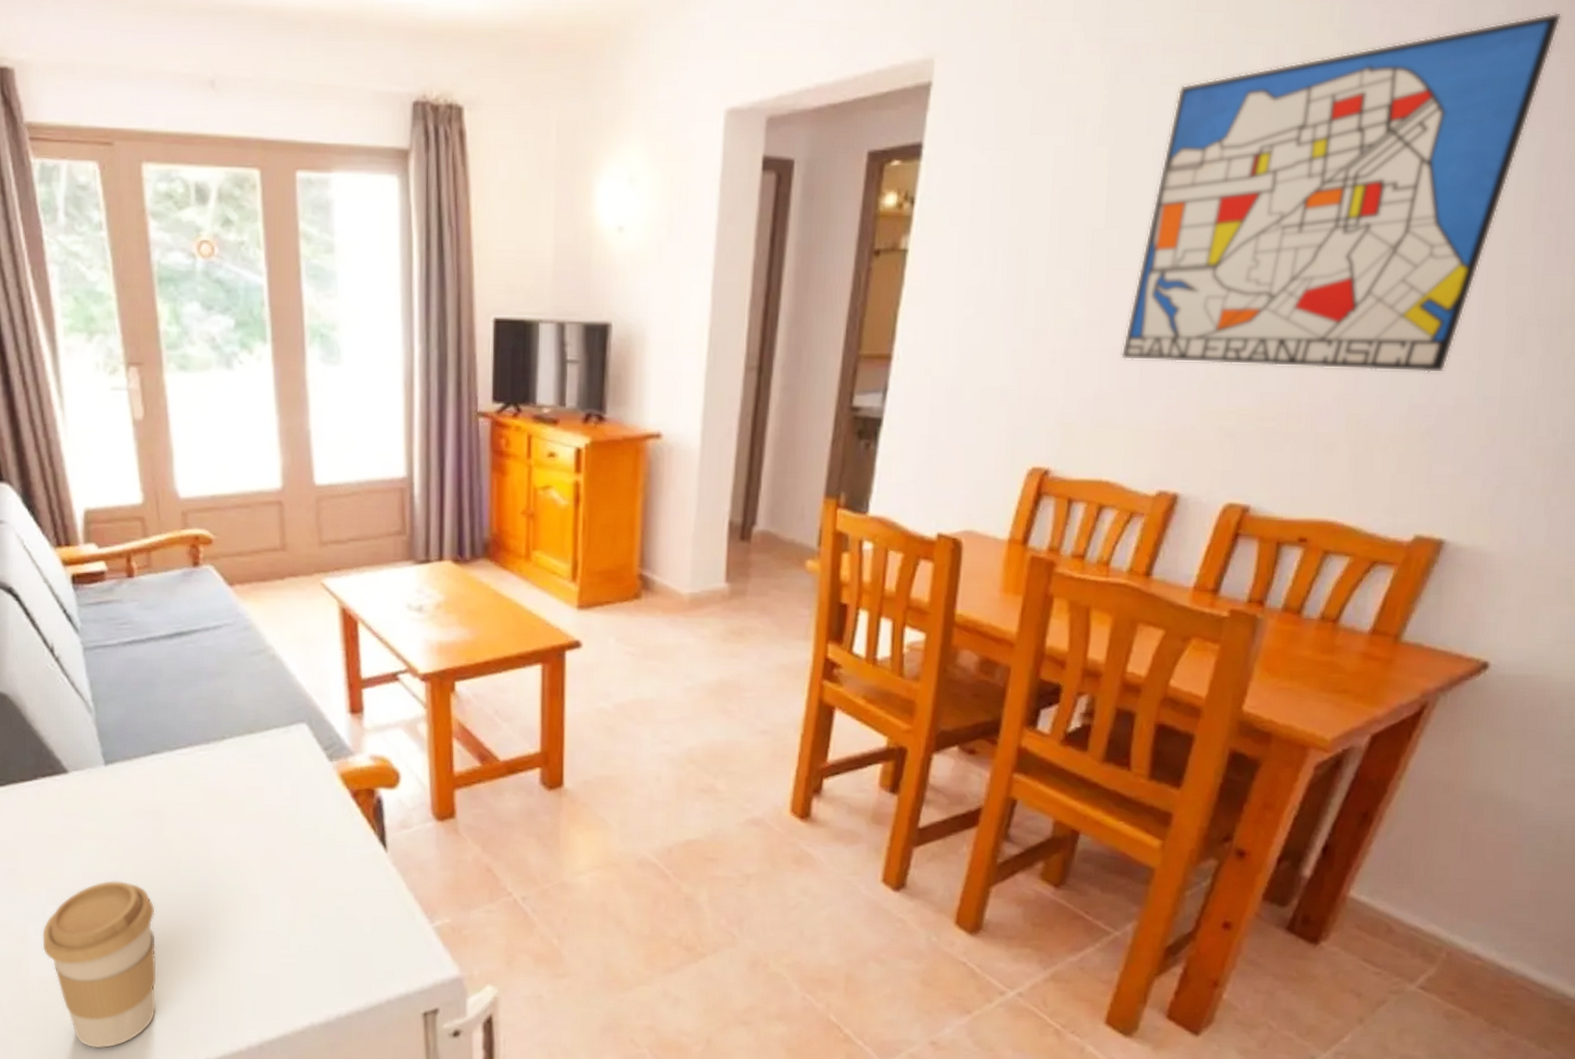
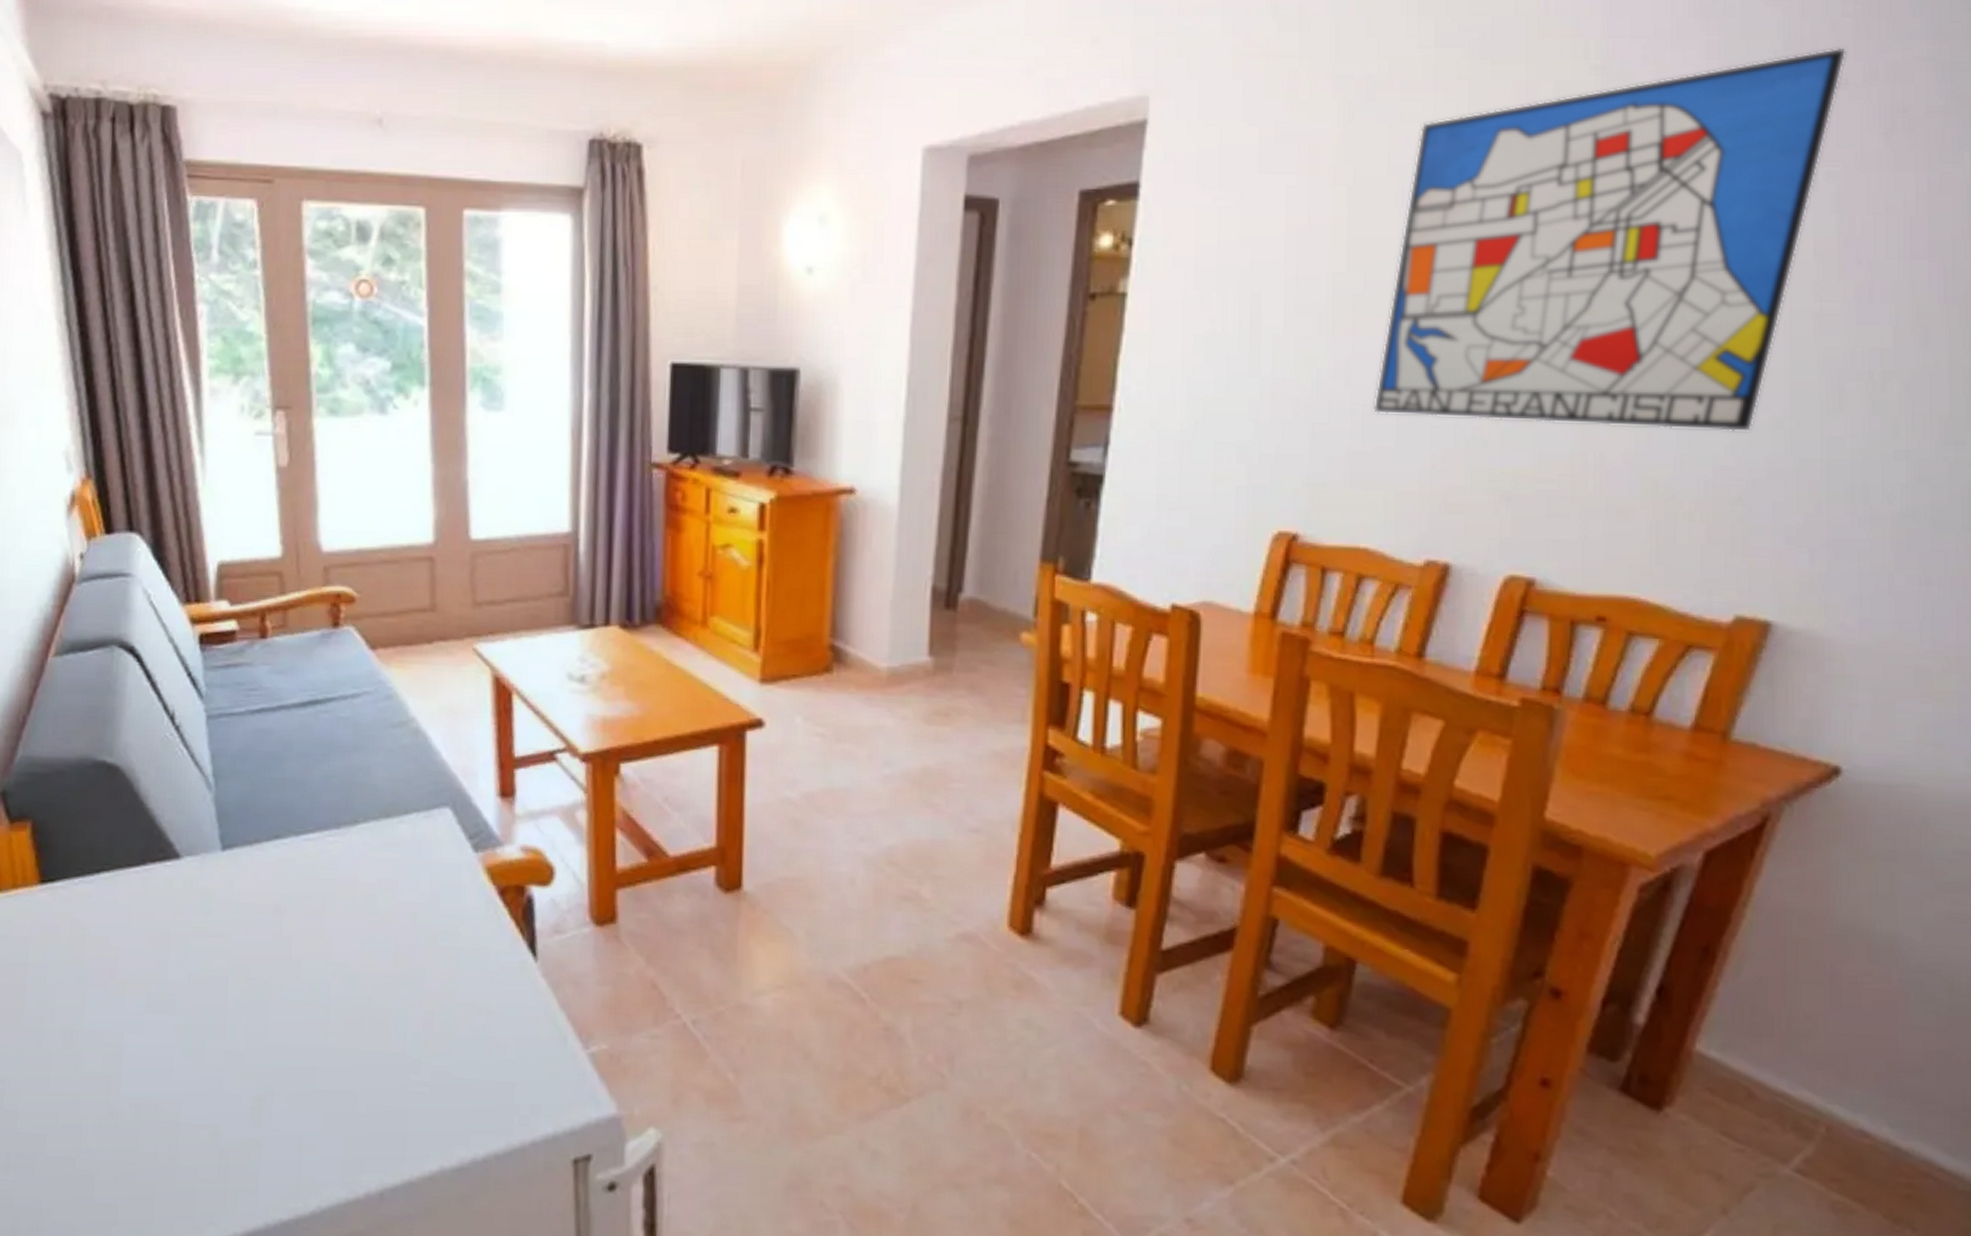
coffee cup: present [42,881,157,1049] -> none [137,986,269,1190]

